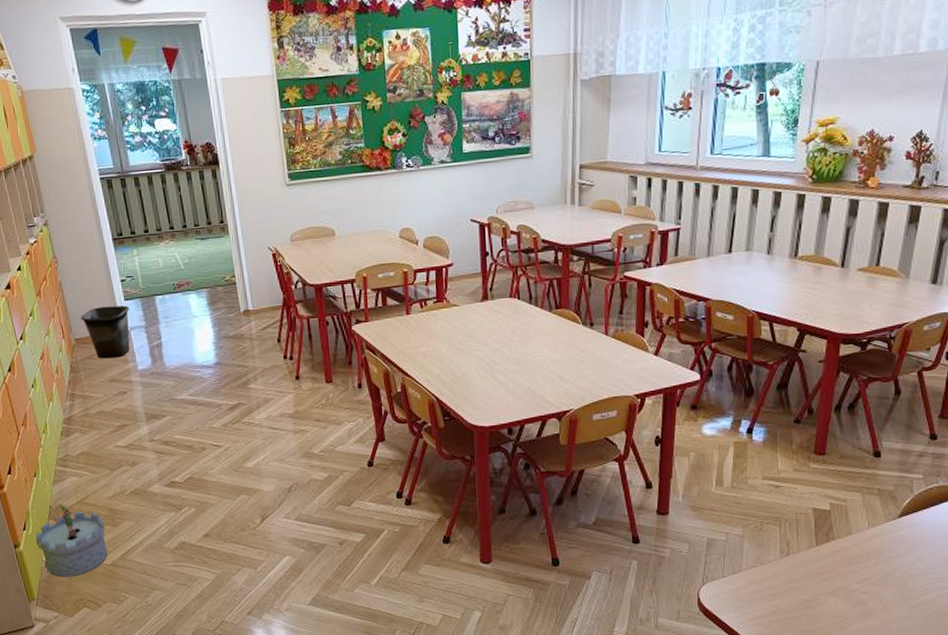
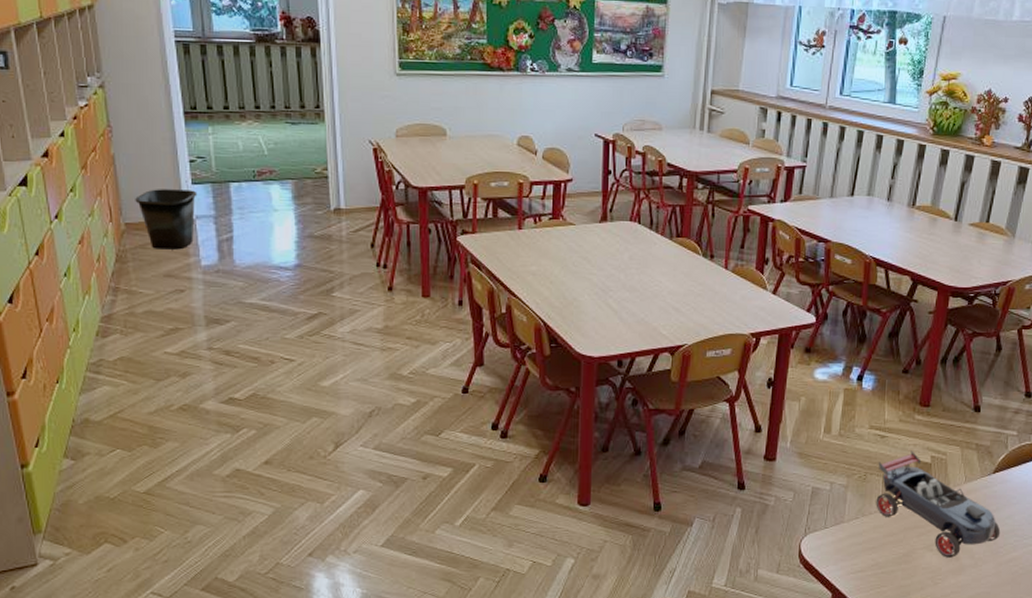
toy box: present [36,505,108,577] -> none [51,419,141,506]
toy car: none [774,499,910,602] -> present [876,450,1001,558]

